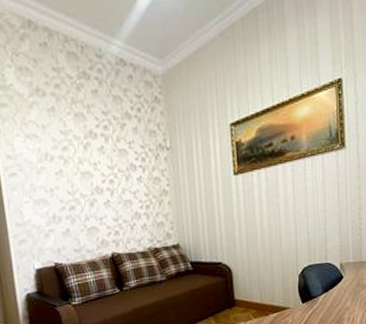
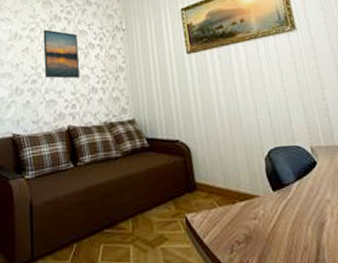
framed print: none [77,148,122,204] -> present [43,29,81,79]

